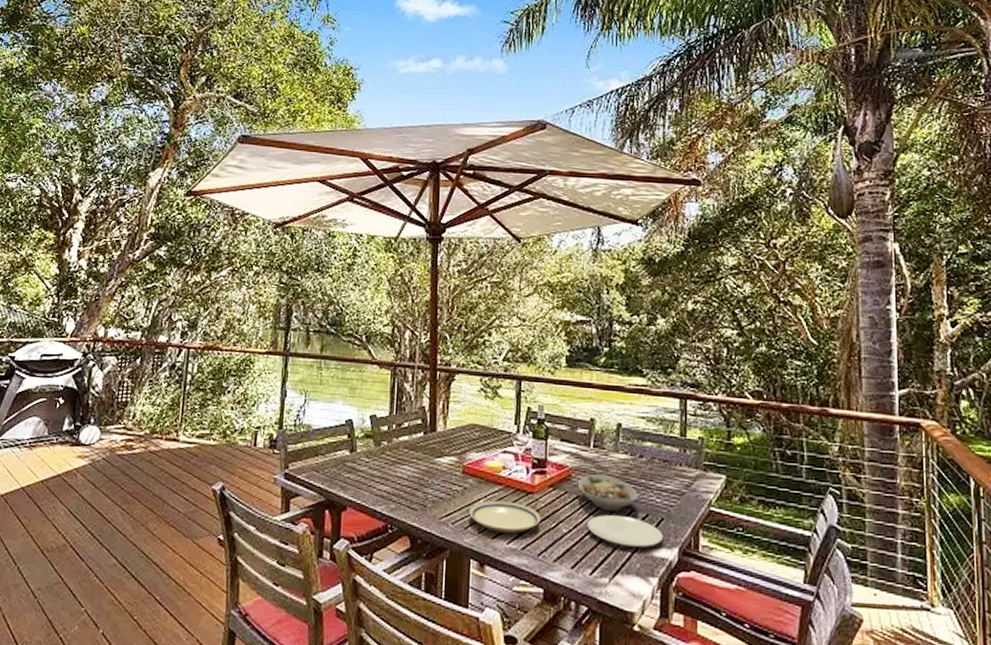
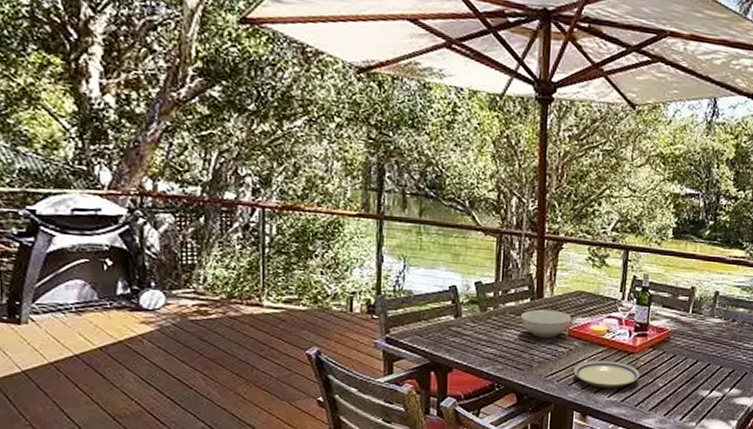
bowl: none [414,443,465,476] -> present [521,309,571,339]
salad: present [577,474,638,511] -> none [675,336,728,368]
plate: present [586,514,663,548] -> none [680,370,745,397]

